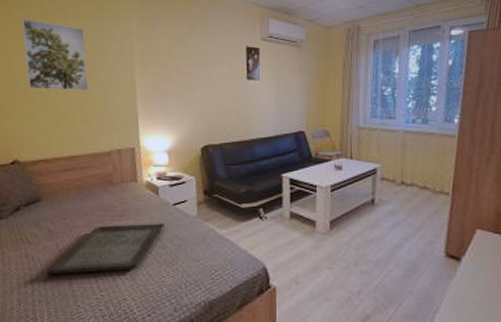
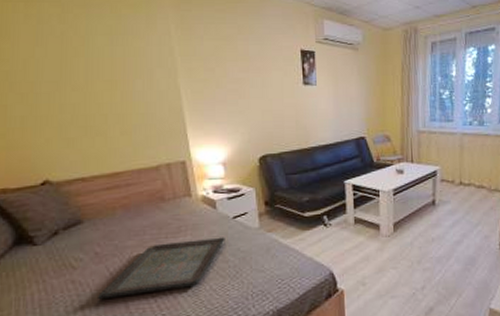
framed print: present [21,19,89,91] -> none [33,18,126,101]

